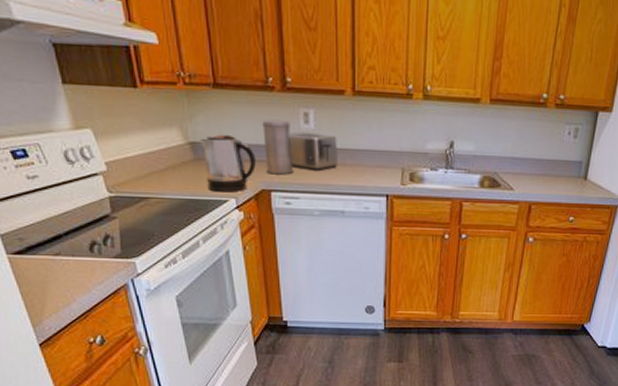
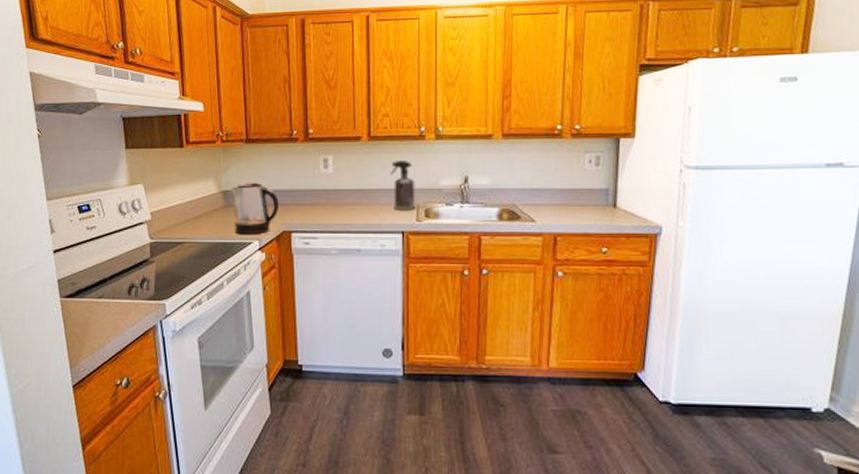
canister: present [262,119,294,175] -> none [286,166,313,217]
toaster: present [289,131,337,172] -> none [309,176,354,212]
spray bottle: none [376,120,401,175] -> present [391,161,415,212]

